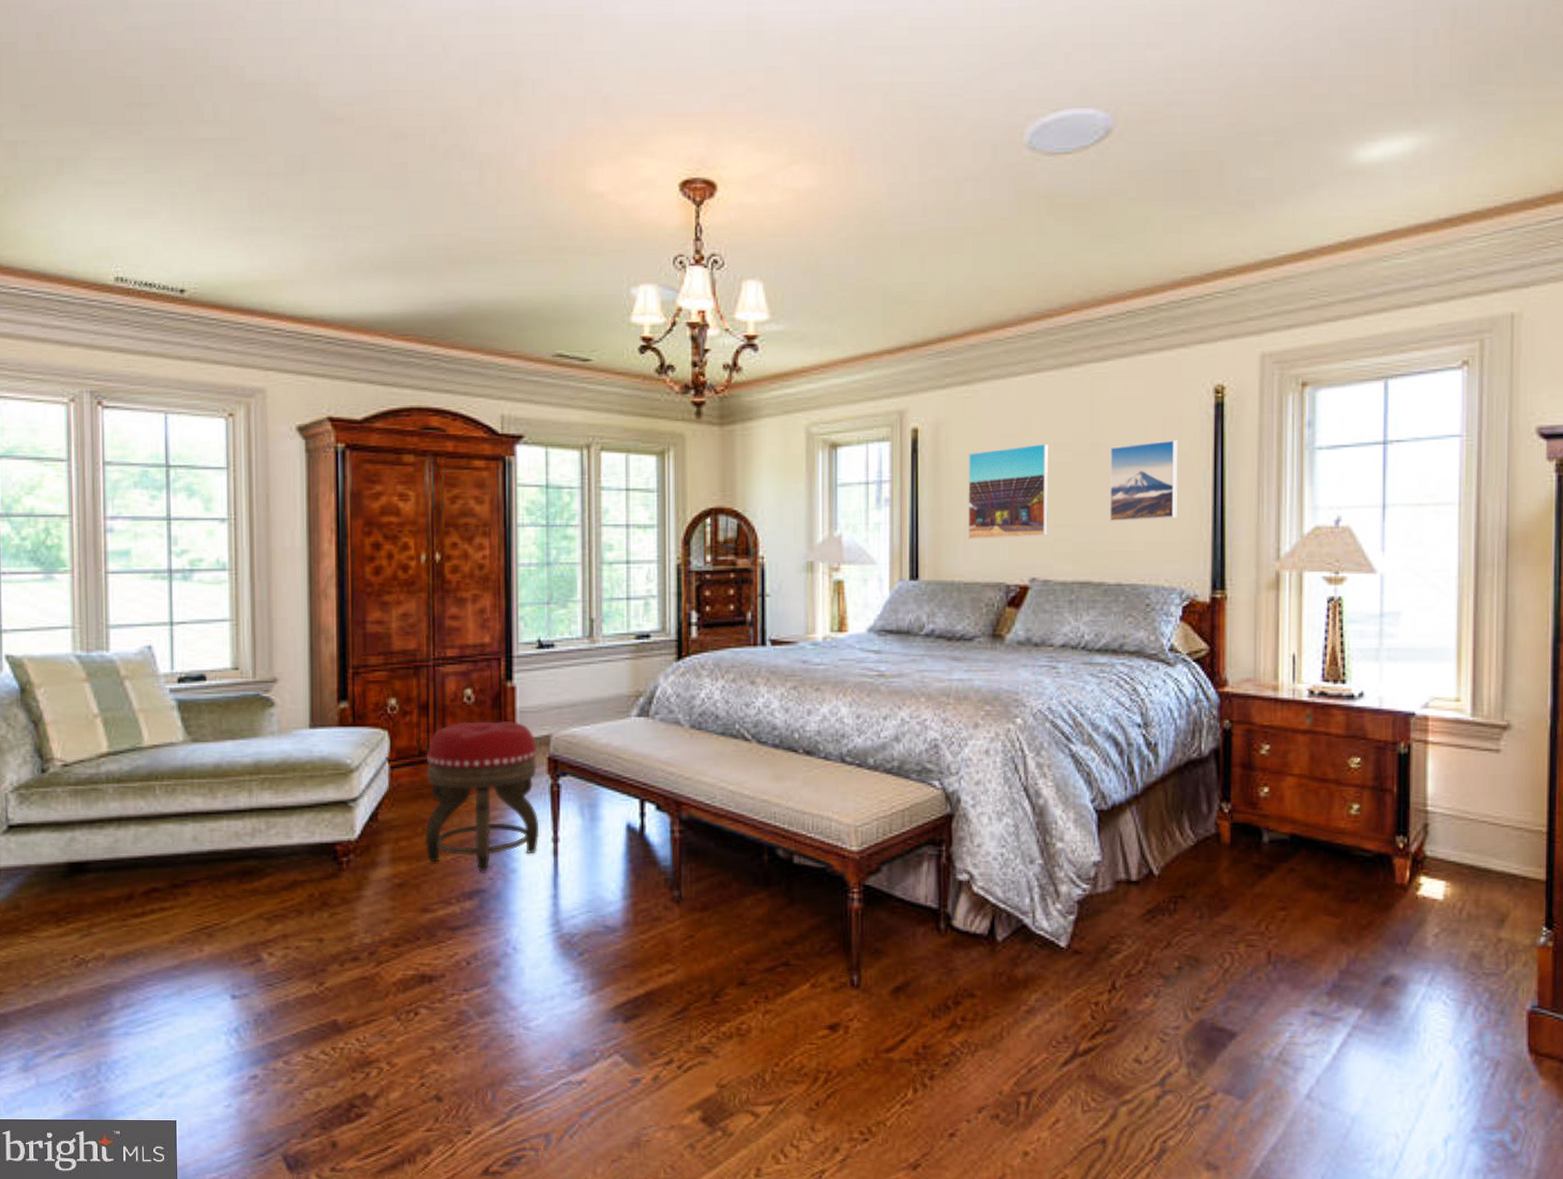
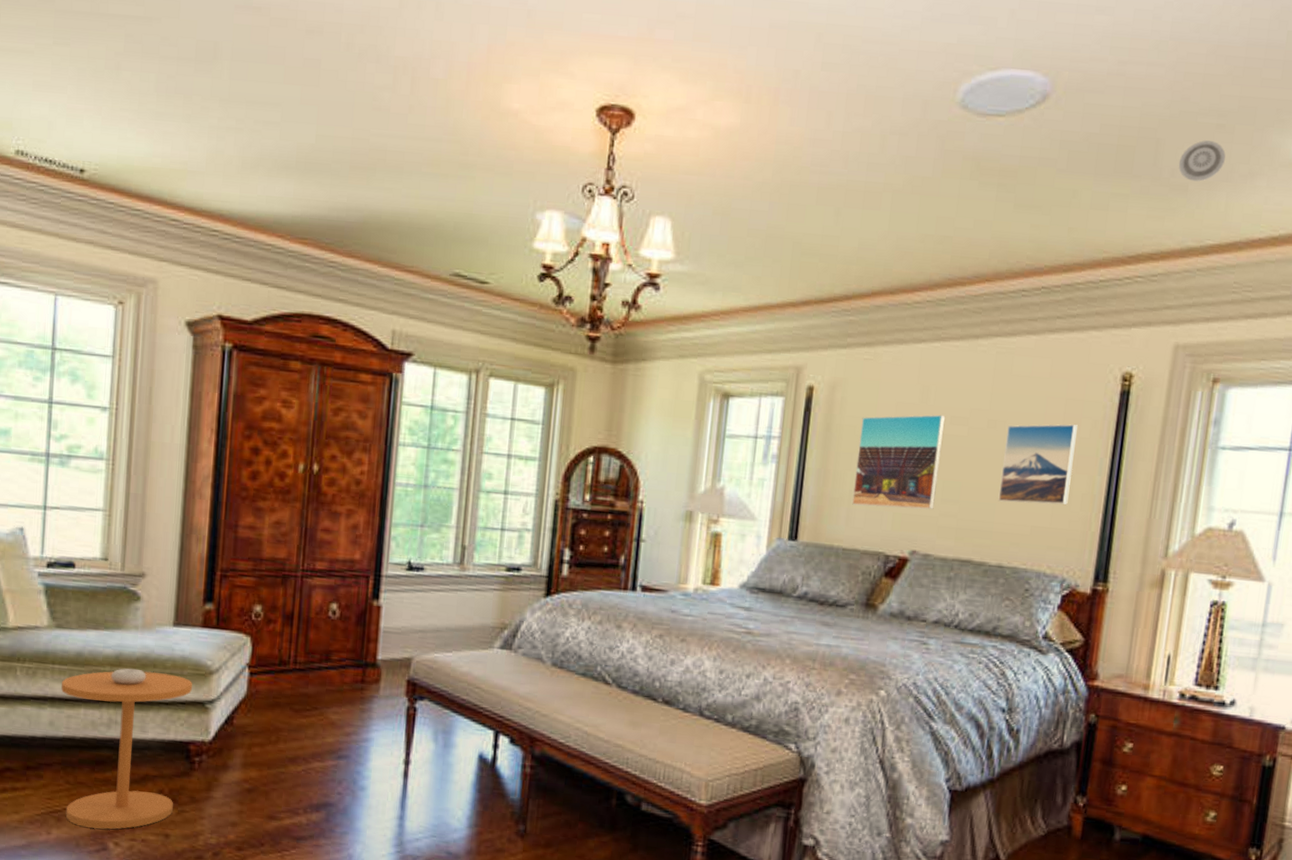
side table: none [202,774,334,940] -> present [61,668,192,829]
footstool: present [425,721,540,872] -> none [277,635,398,786]
smoke detector: none [1242,158,1286,197] -> present [1178,140,1226,182]

